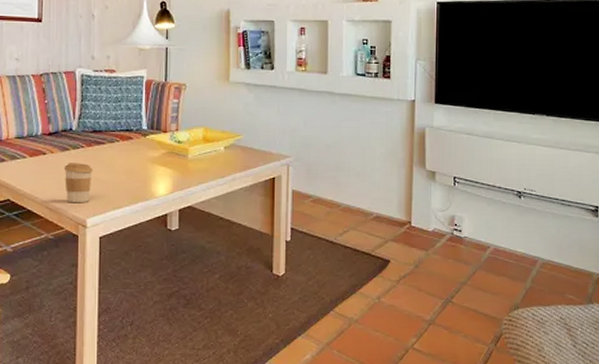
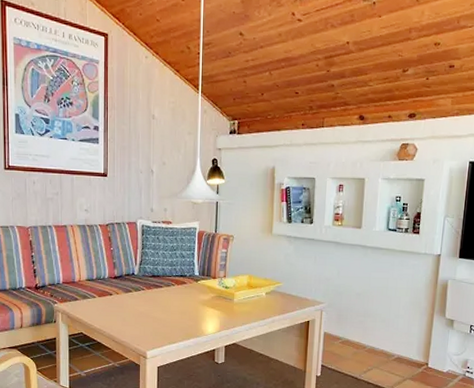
coffee cup: present [63,163,93,203] -> none [127,303,152,338]

